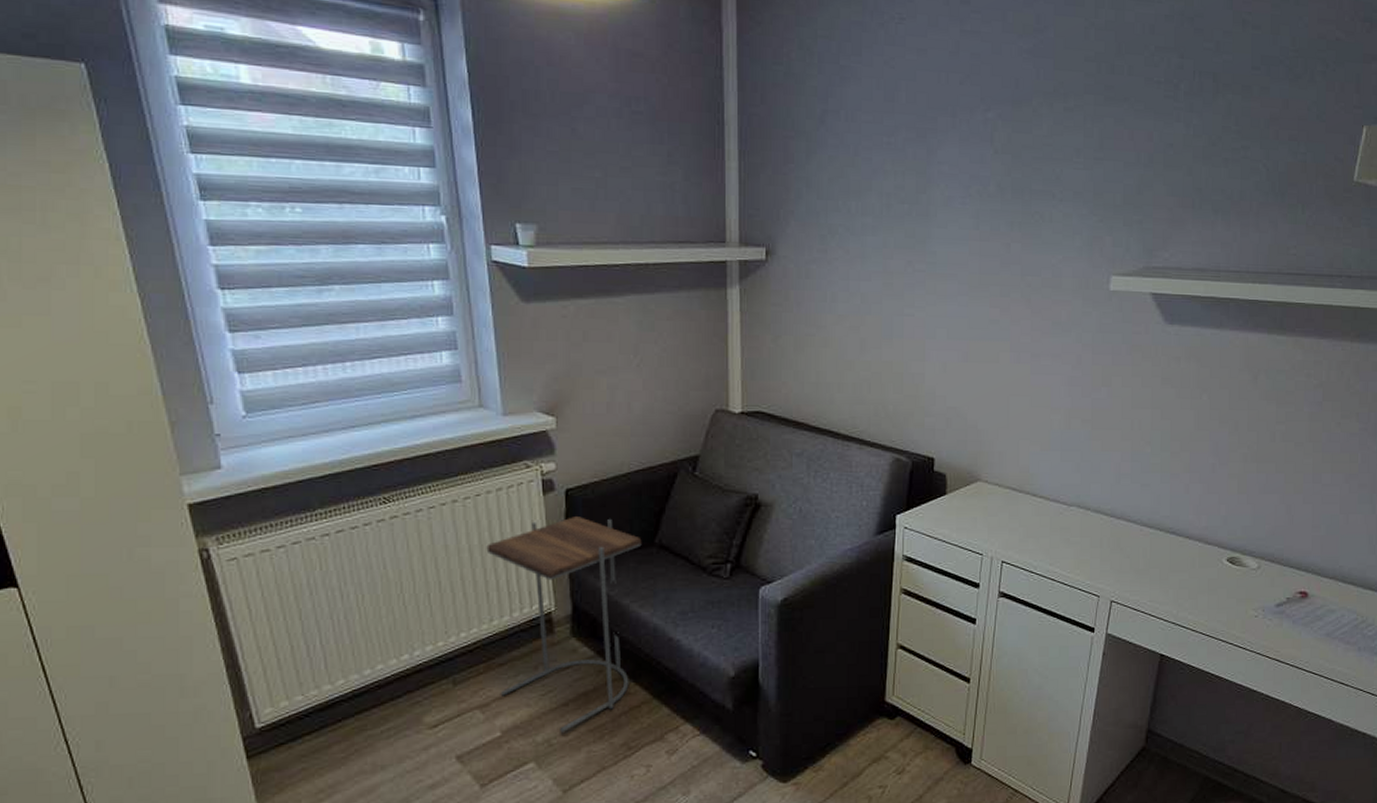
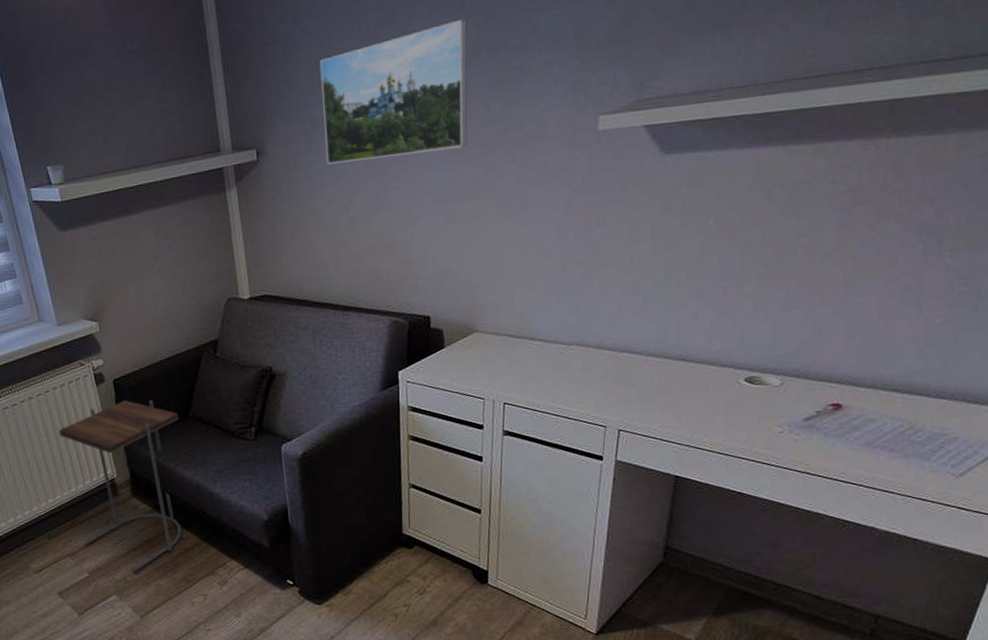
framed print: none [841,153,994,284] -> present [319,18,468,165]

